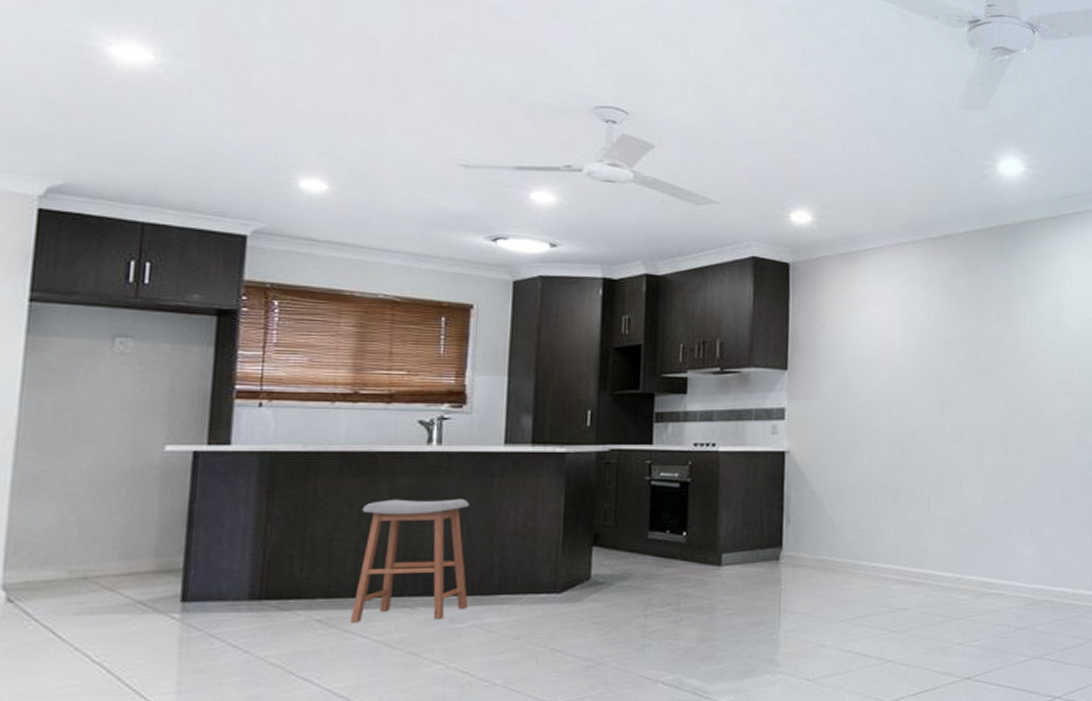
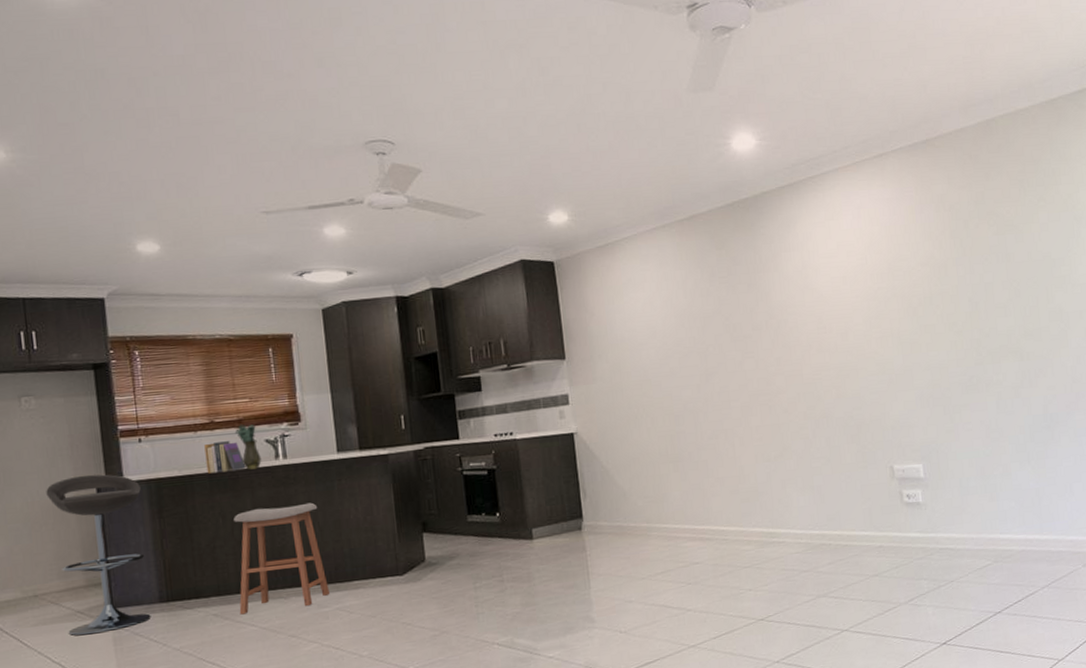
bar stool: none [120,438,251,632] -> present [46,474,151,636]
books: none [339,417,389,453] -> present [204,441,246,474]
vase: none [383,398,411,453] -> present [236,423,262,470]

